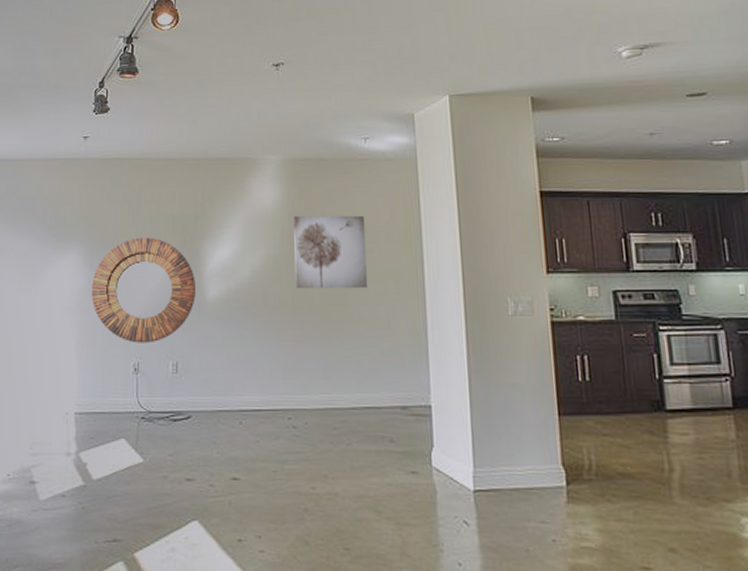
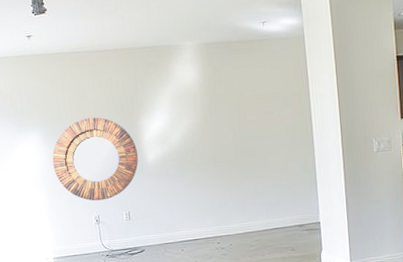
wall art: present [294,215,368,289] -> none [210,85,271,148]

